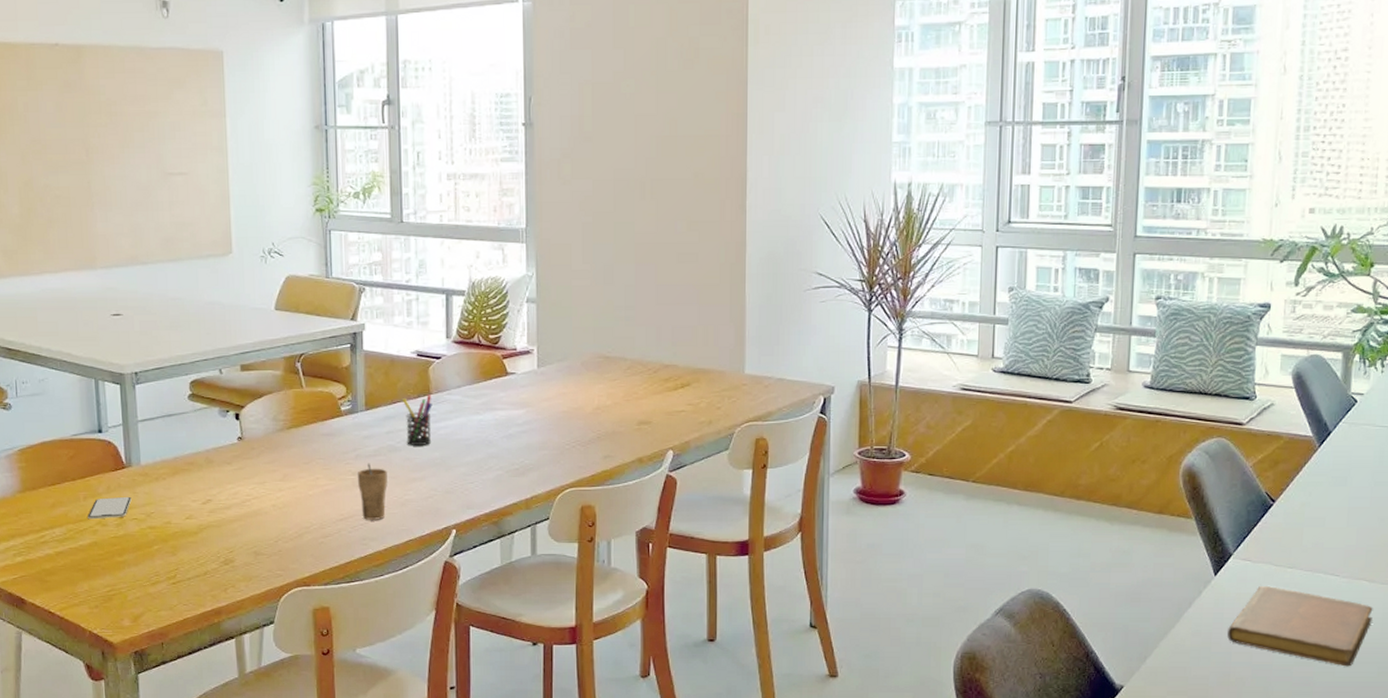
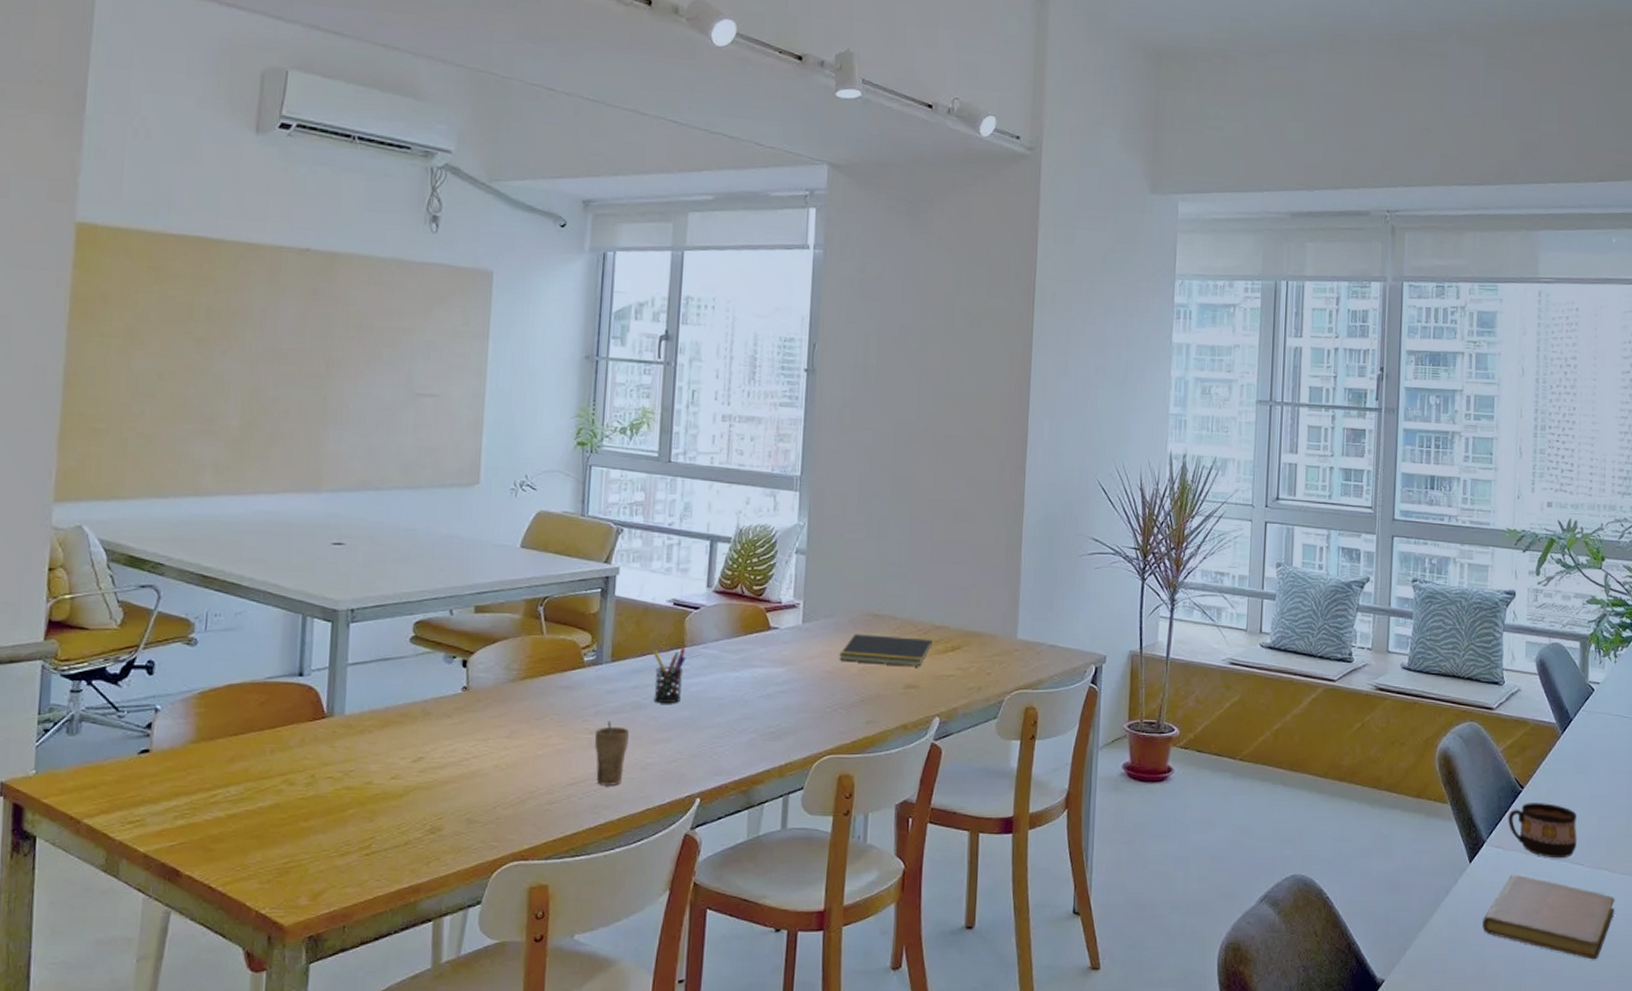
smartphone: present [88,496,132,520] -> none [272,751,328,777]
notepad: none [574,375,662,403] -> present [839,634,933,666]
cup: none [1257,516,1333,570] -> present [1508,803,1577,859]

